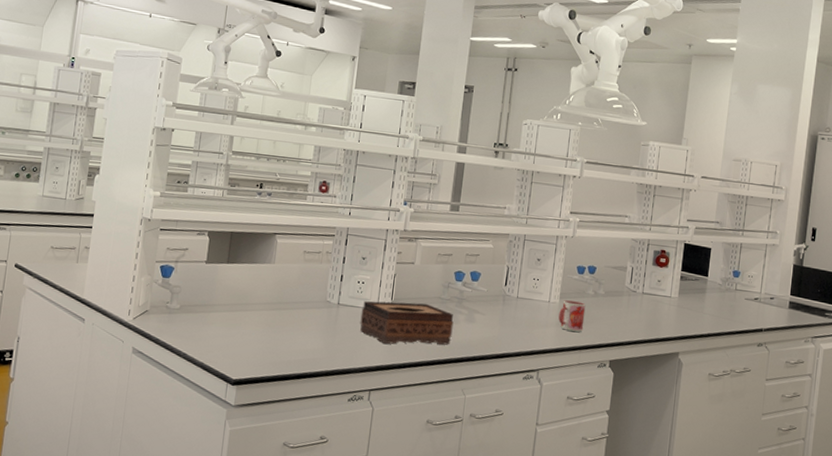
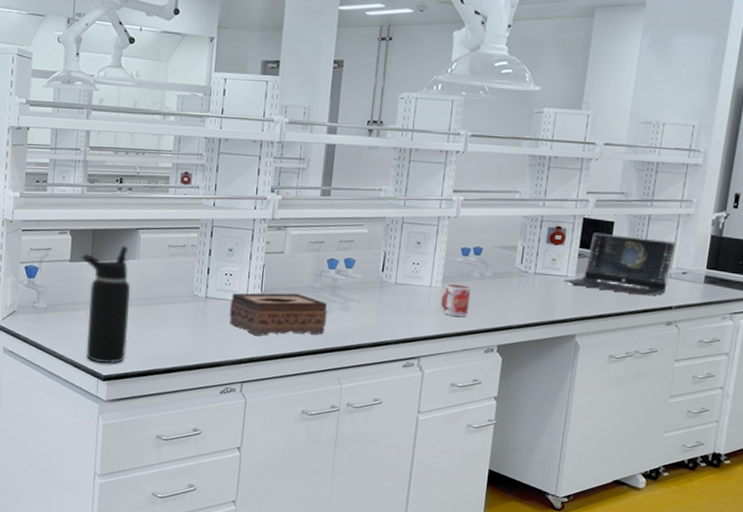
water bottle: none [216,249,265,368] -> present [82,245,130,364]
laptop computer: none [667,257,765,319] -> present [563,232,677,296]

